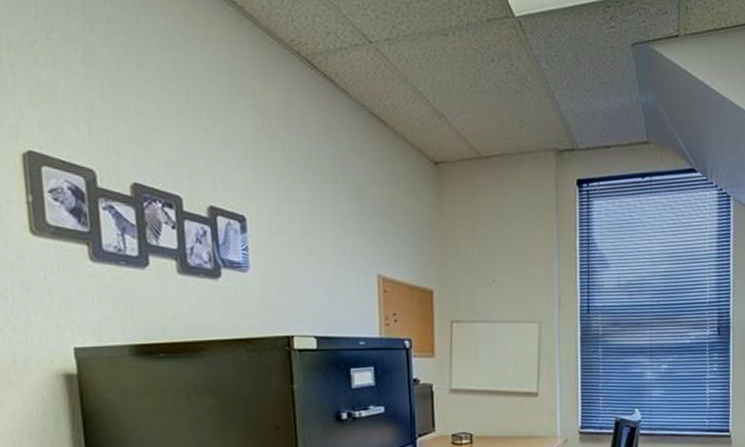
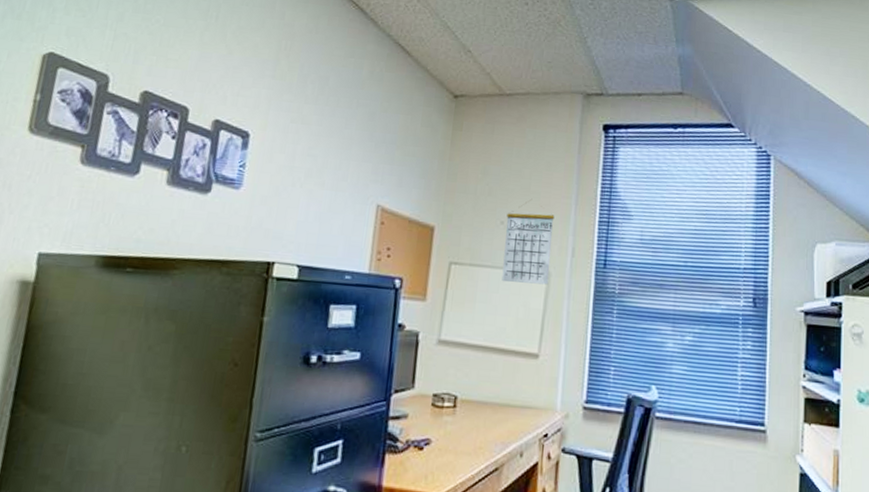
calendar: none [497,257,540,334] -> present [502,199,555,285]

